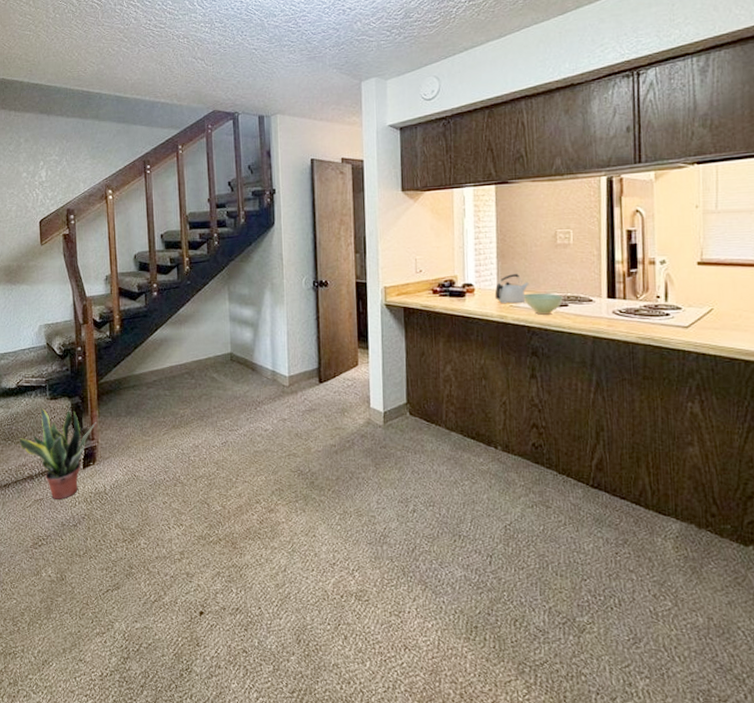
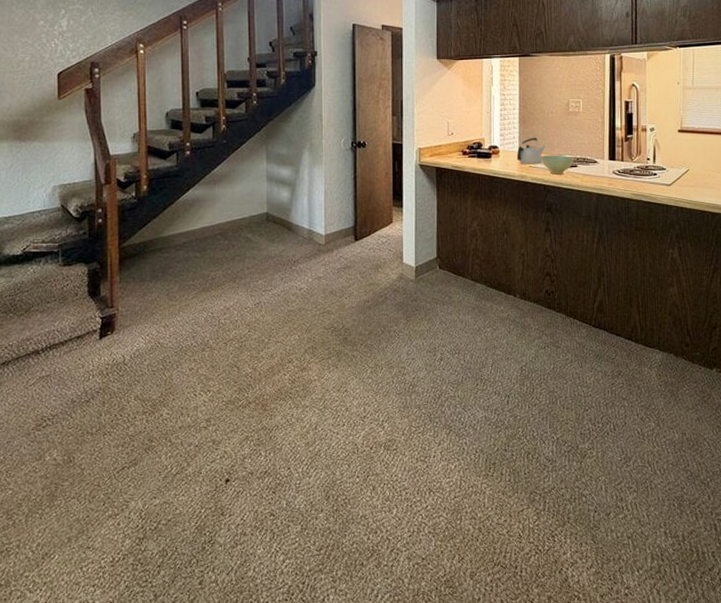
potted plant: present [19,407,96,501] -> none [23,275,117,376]

